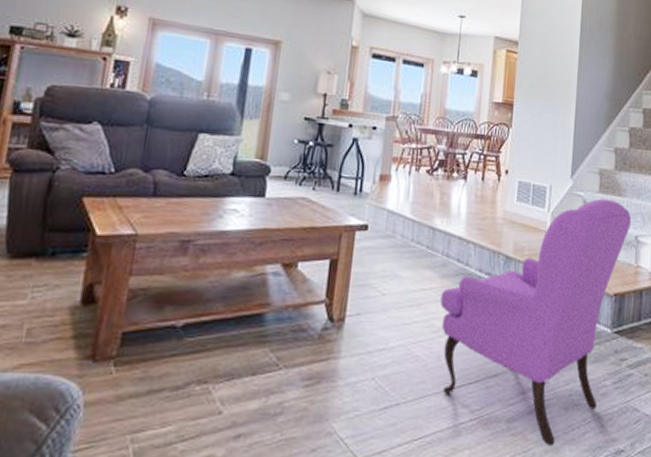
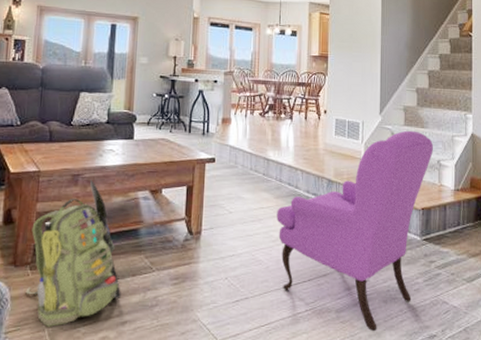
backpack: none [105,248,236,443] -> present [25,180,121,327]

